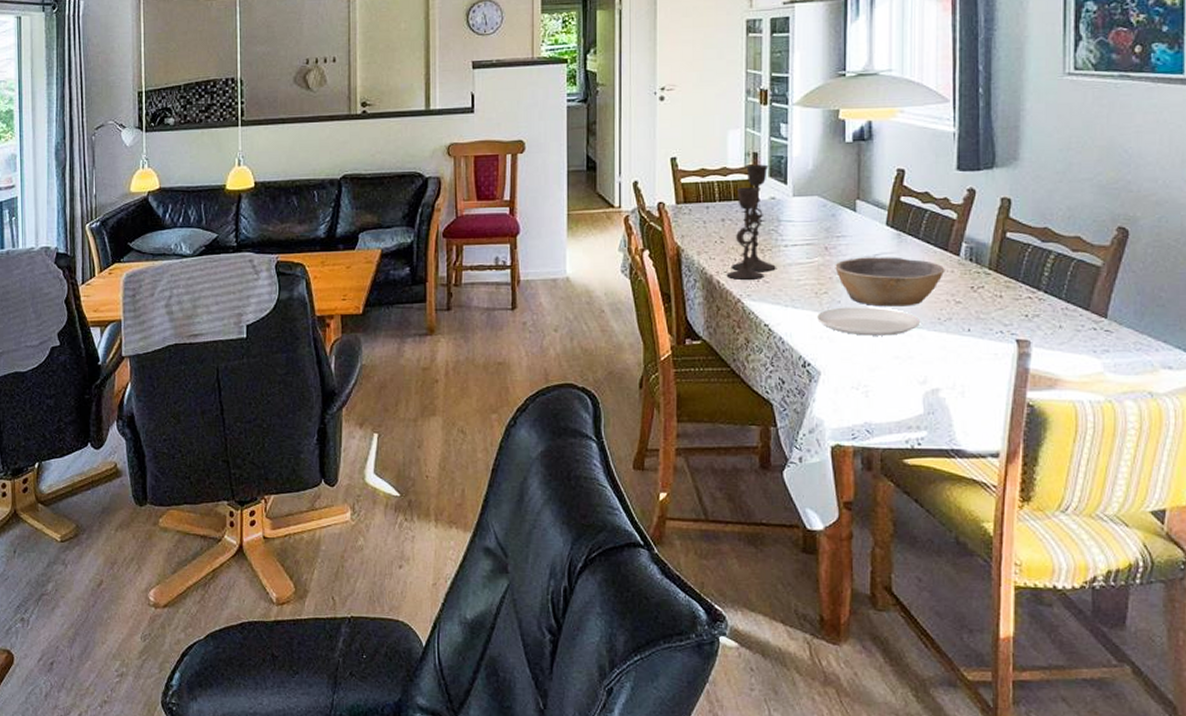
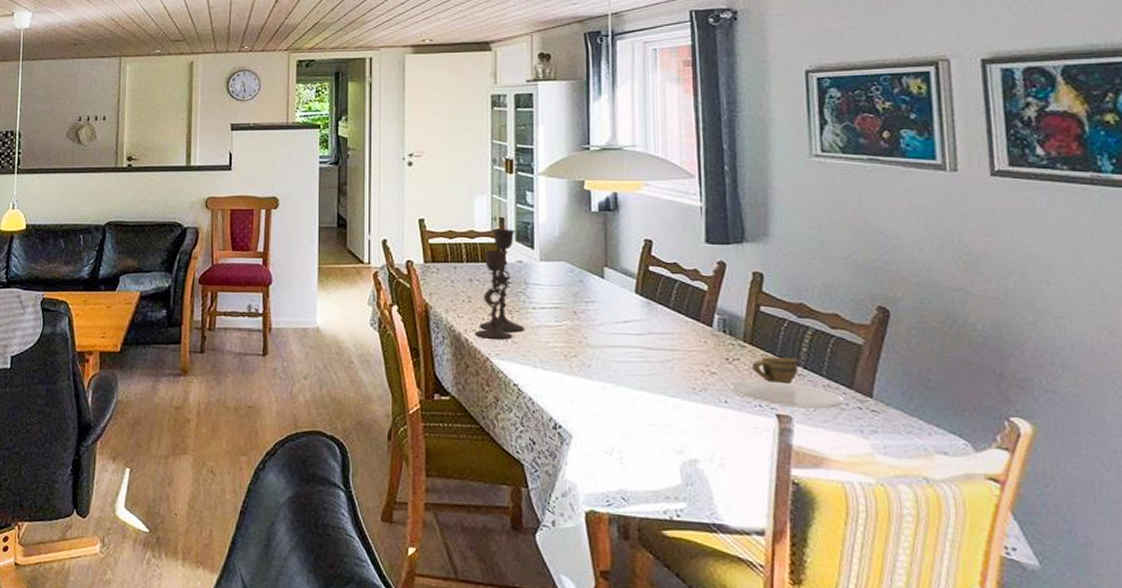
plate: present [816,307,921,336] -> none [566,371,675,403]
bowl: present [835,257,945,307] -> none [584,323,698,375]
plate: none [975,307,1081,332] -> present [731,380,845,409]
cup: none [996,283,1040,310] -> present [752,357,799,385]

